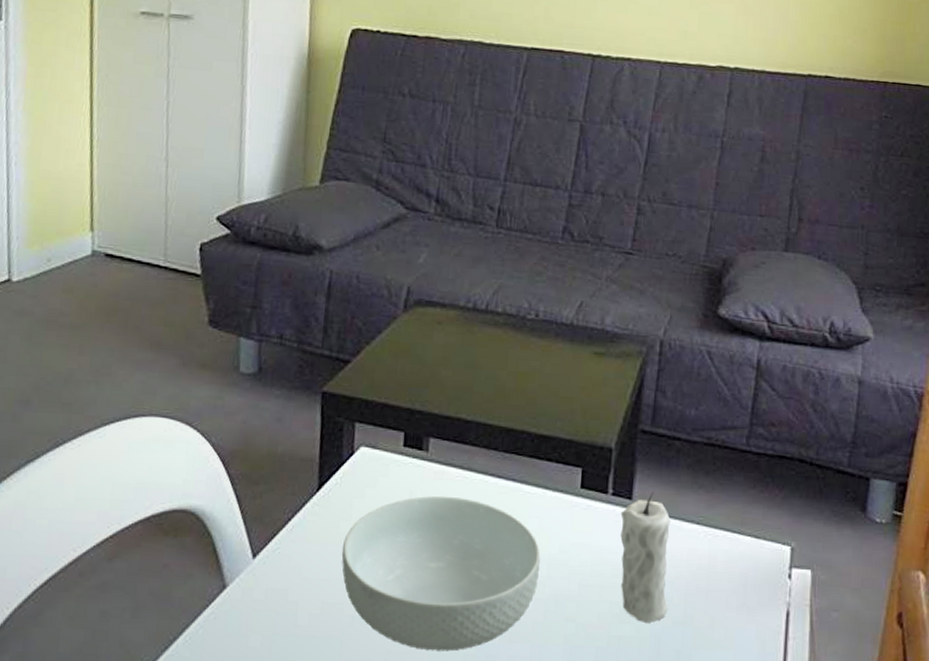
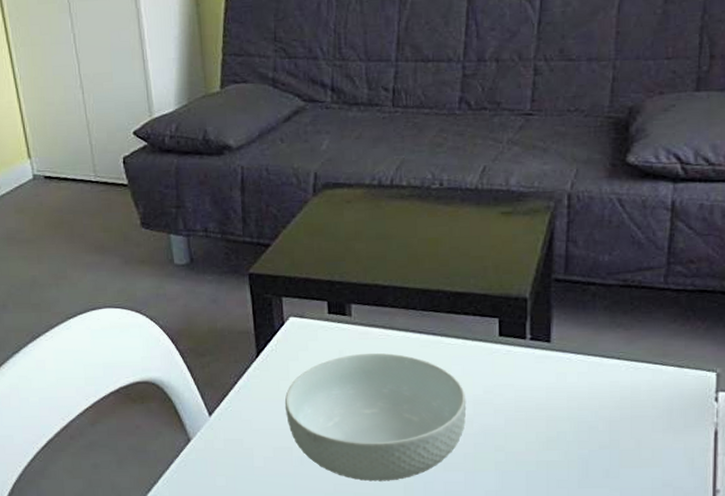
candle: present [620,492,671,624] -> none [540,334,595,449]

